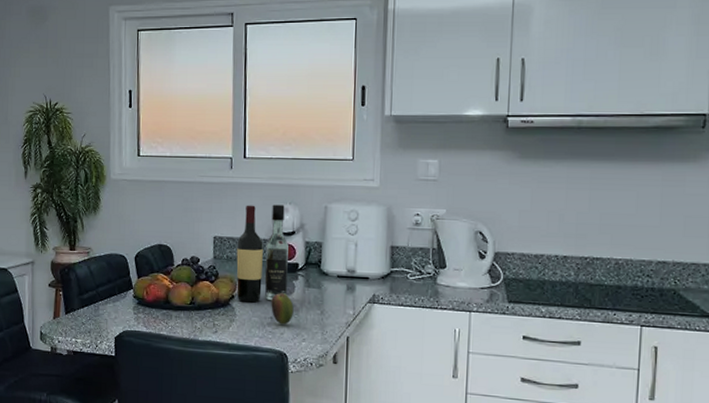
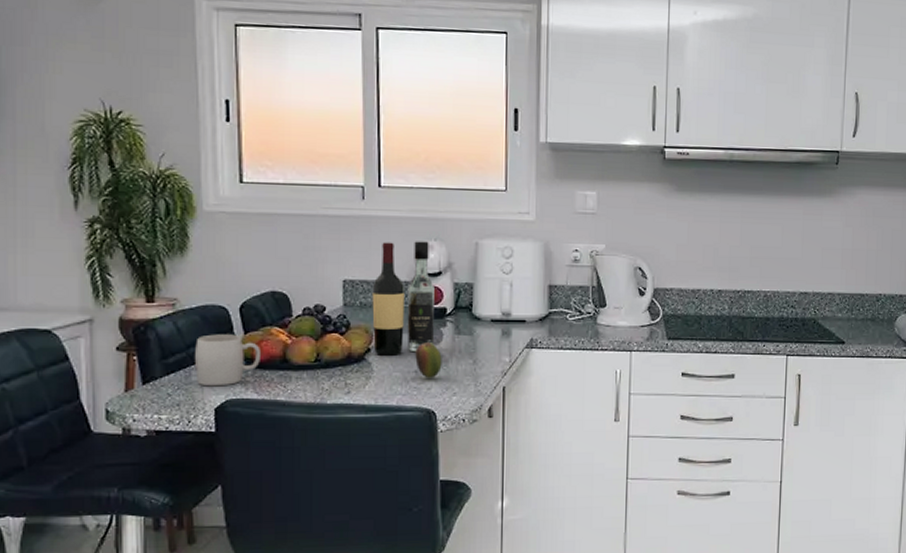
mug: none [101,277,150,320] -> present [194,334,262,387]

